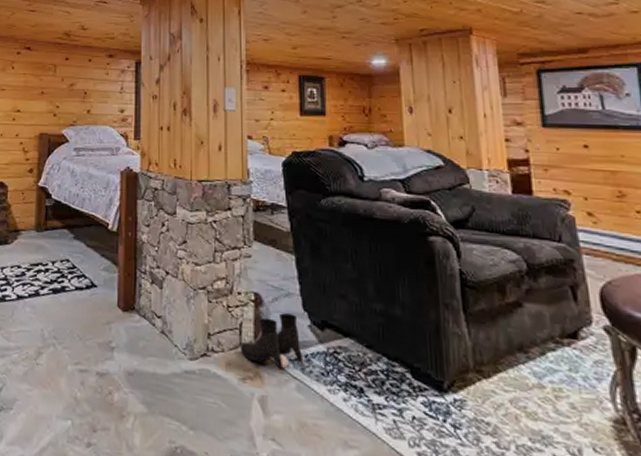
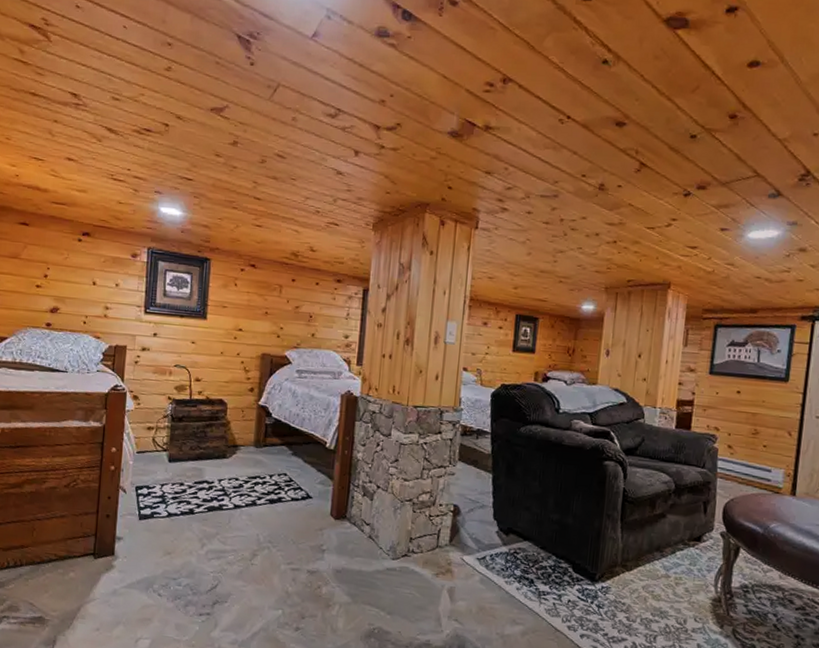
boots: present [240,313,304,369] -> none [436,521,489,566]

